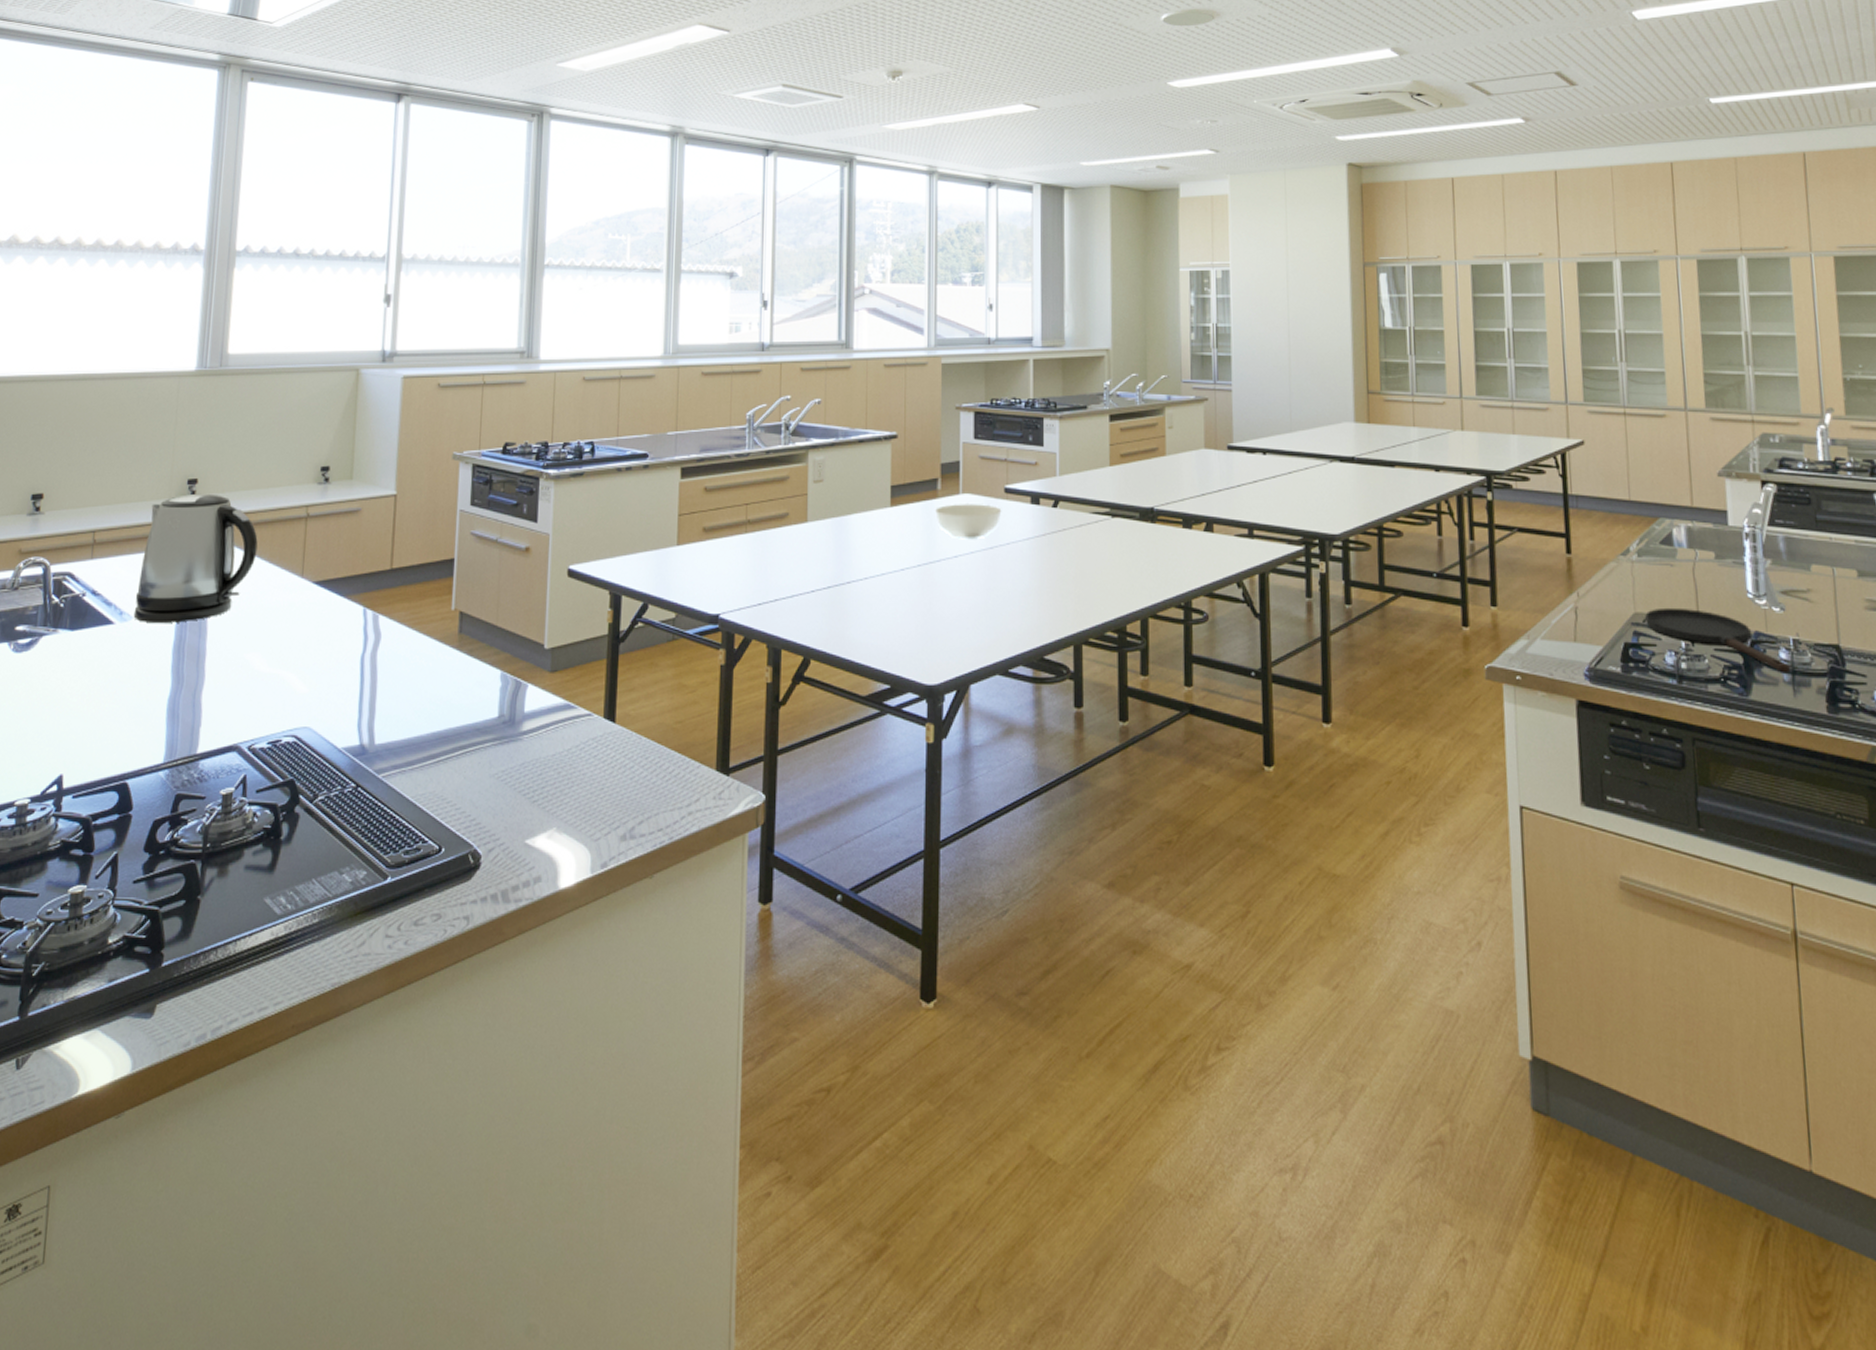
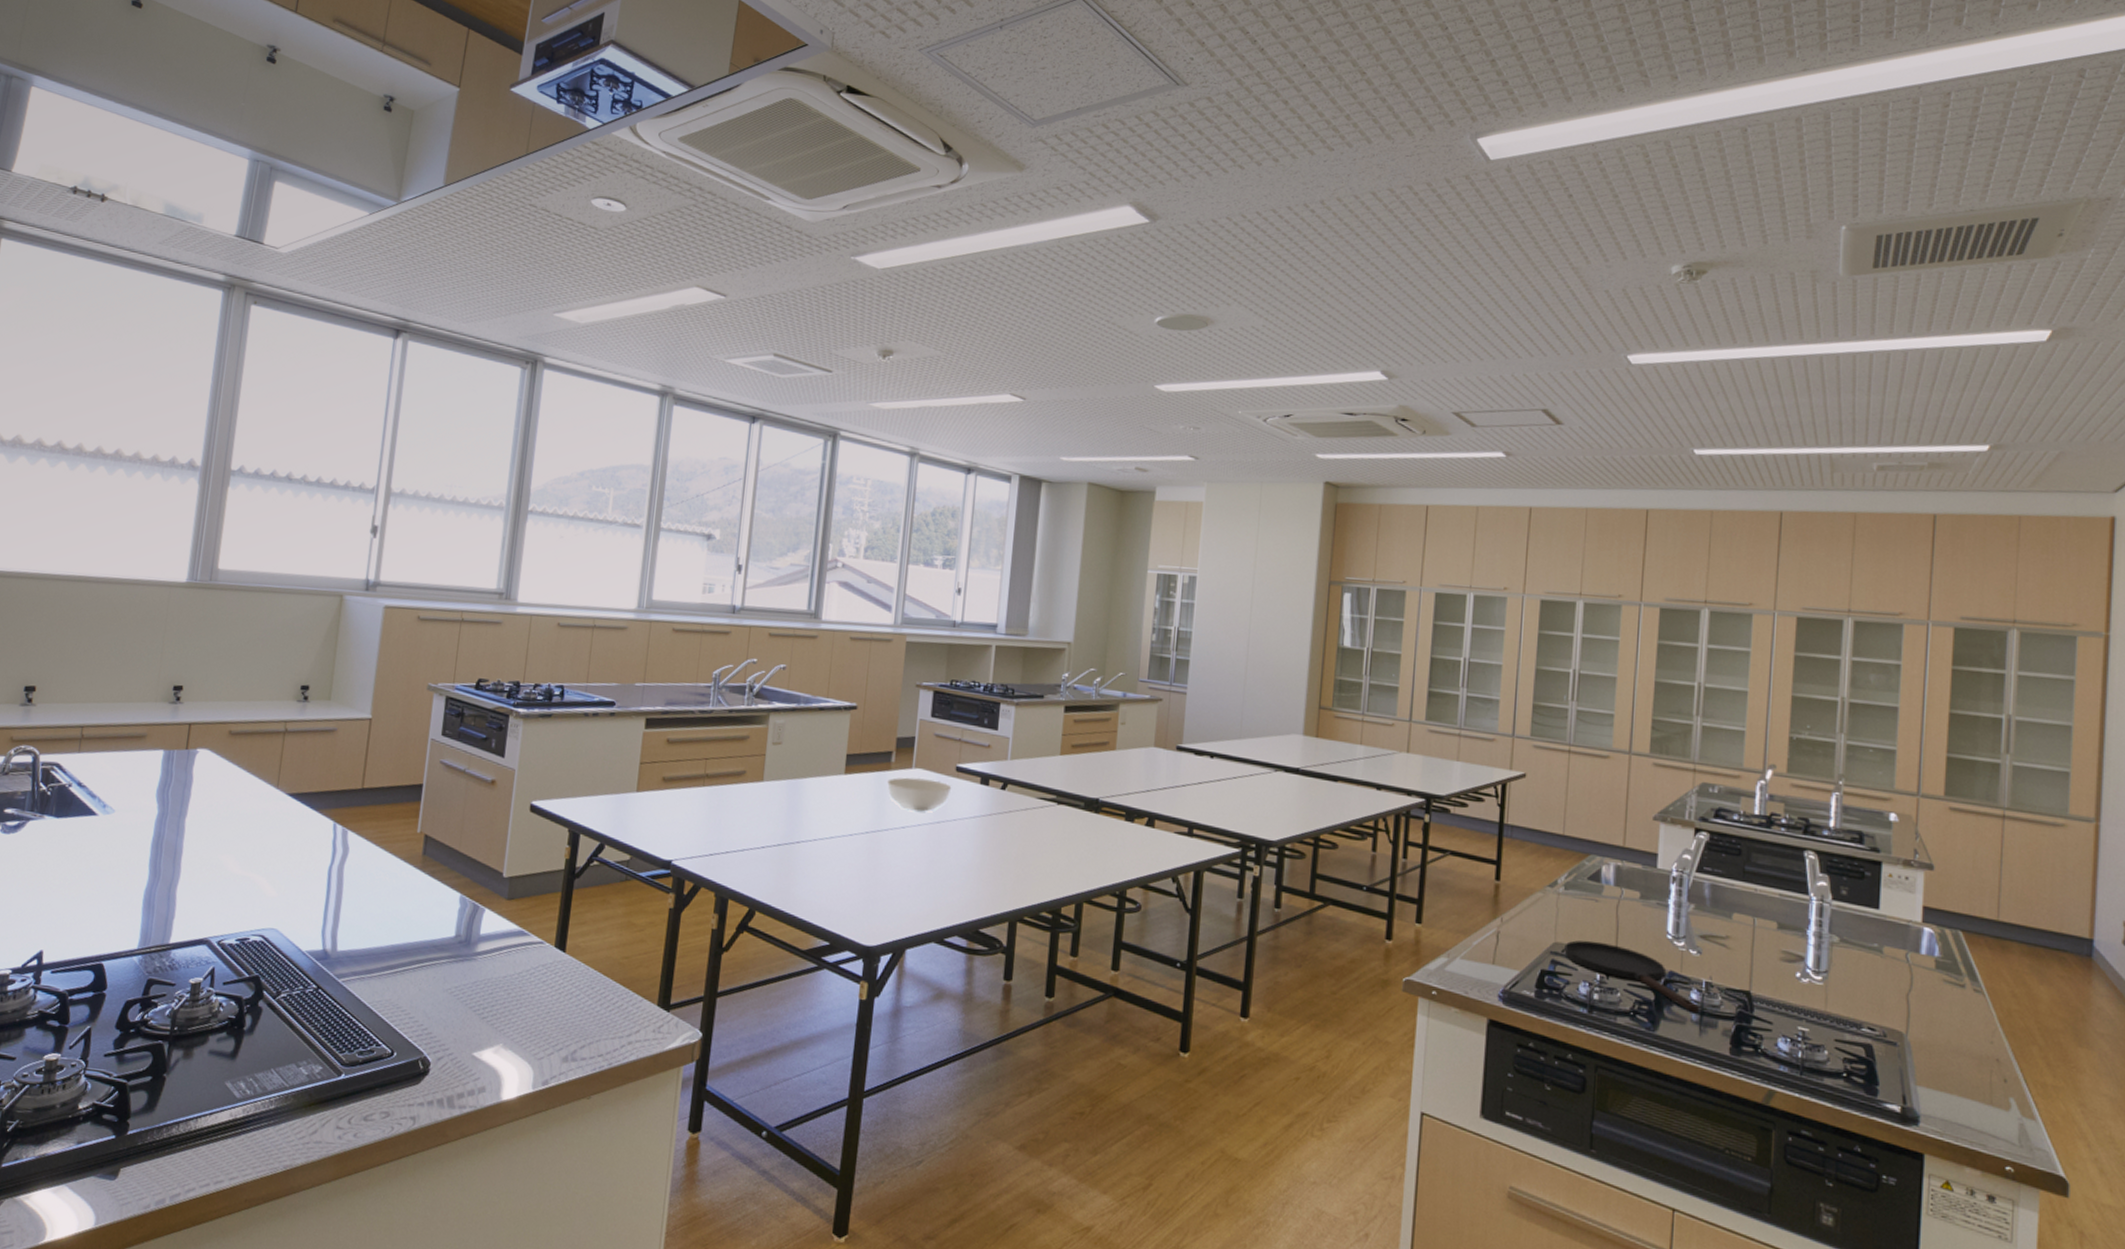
kettle: present [133,493,258,623] -> none [116,699,237,820]

